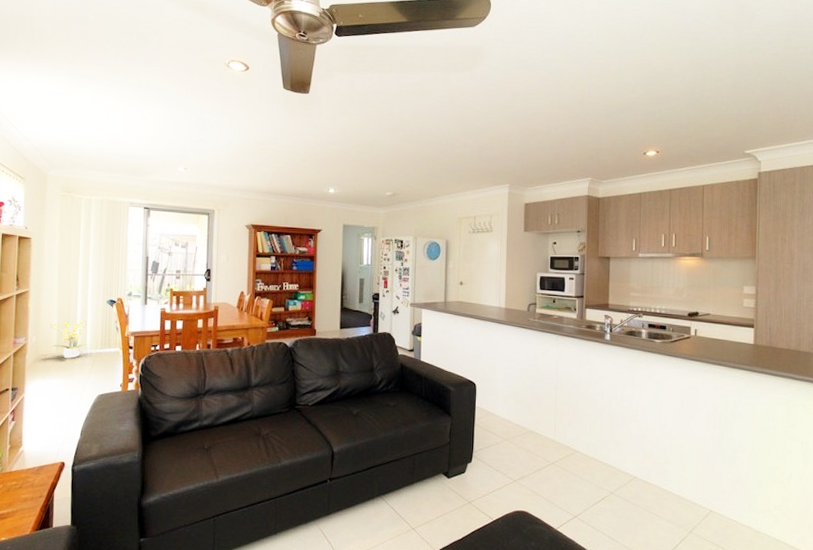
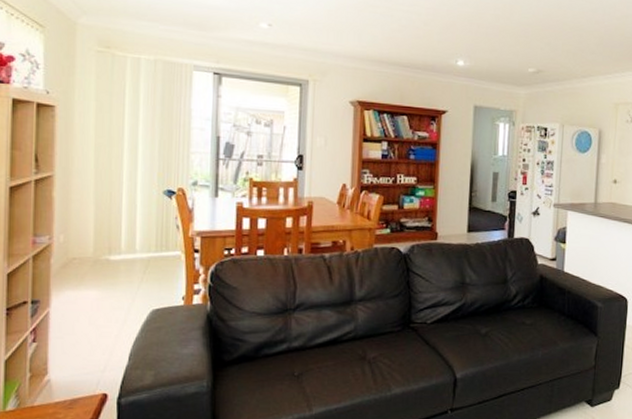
potted plant: present [50,320,90,358] -> none [84,215,140,264]

